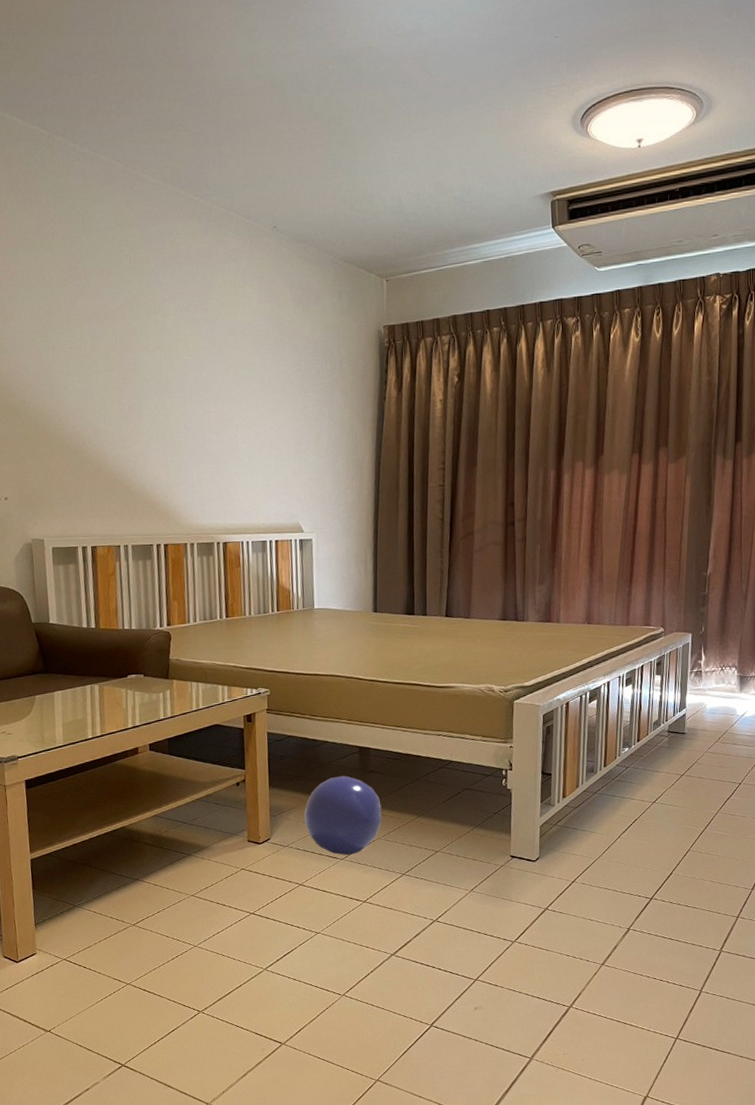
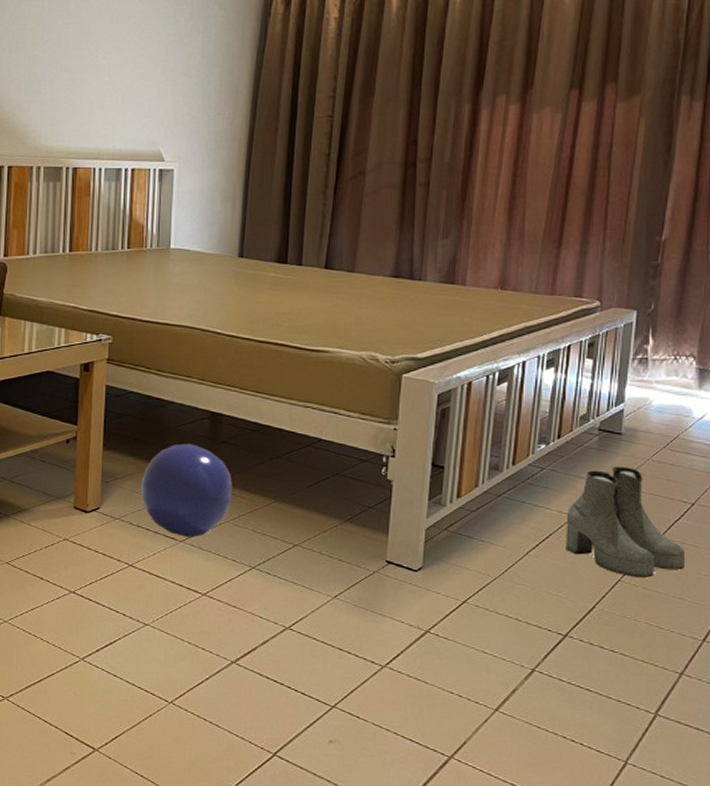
boots: none [647,759,737,847] -> present [566,466,686,579]

